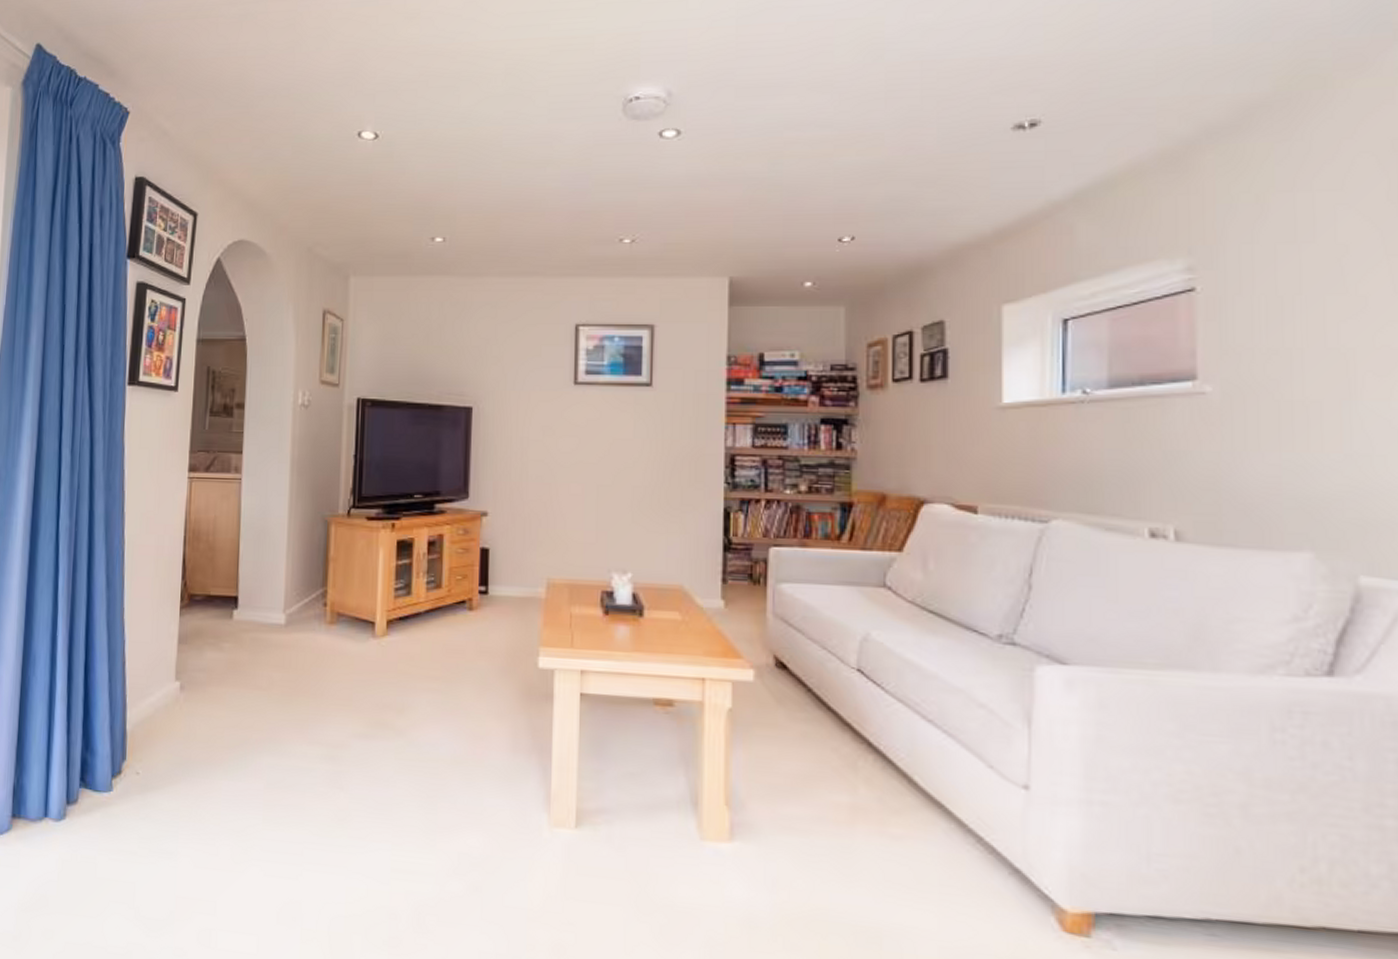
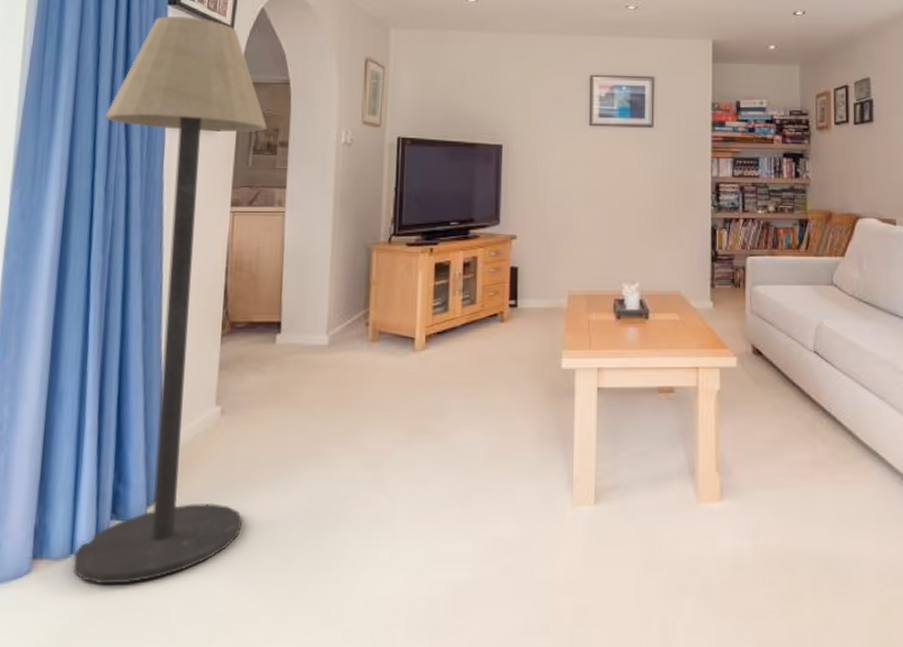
floor lamp: none [47,269,224,853] -> present [73,15,268,584]

